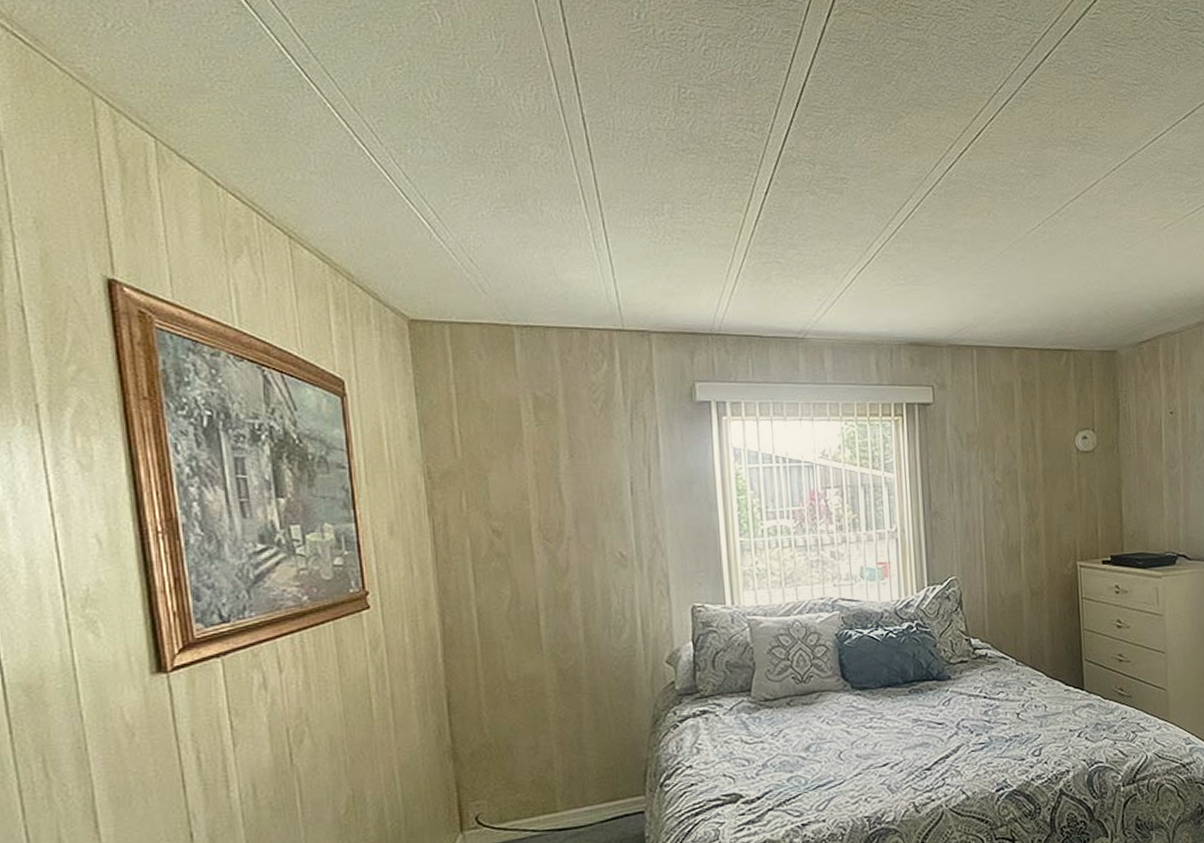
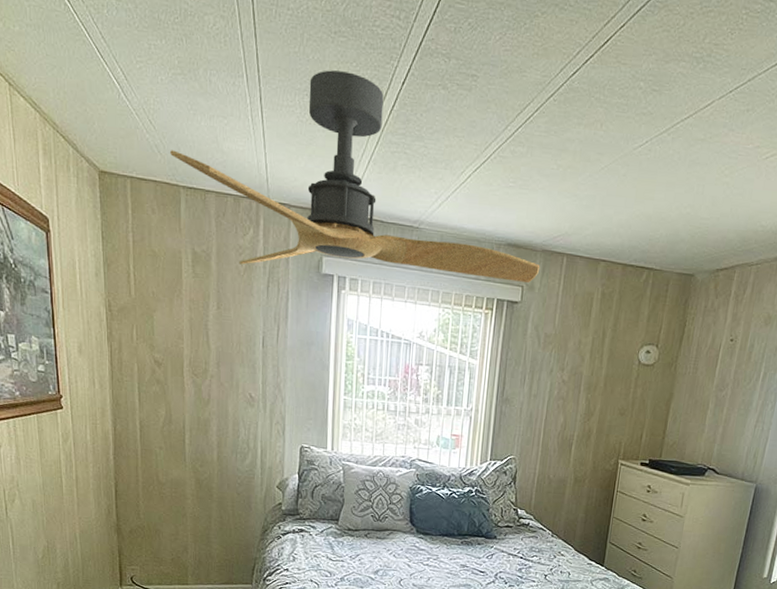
ceiling fan: none [498,187,949,404] -> present [170,70,540,283]

